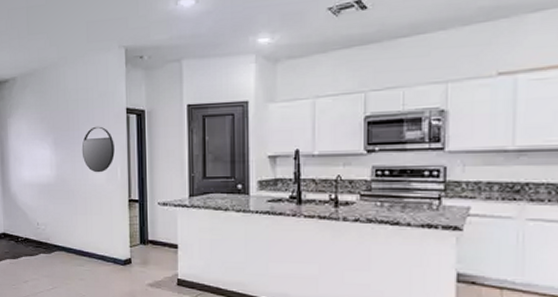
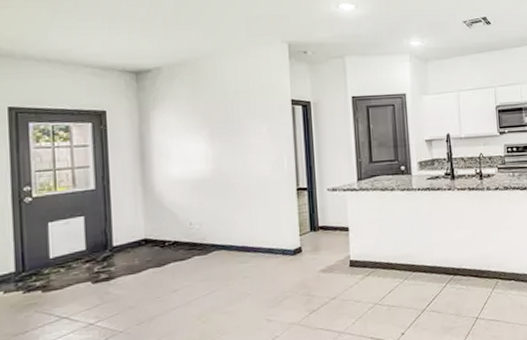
home mirror: present [81,126,115,173] -> none [243,117,280,164]

